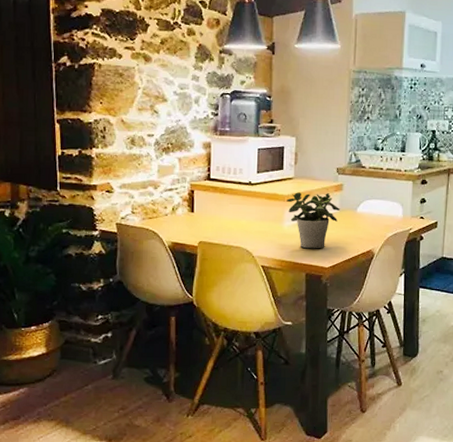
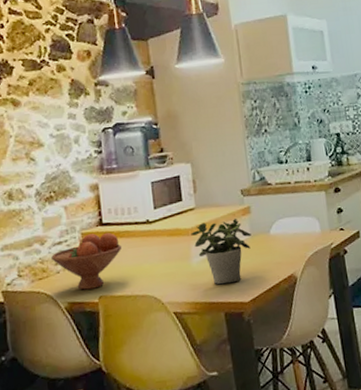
fruit bowl: none [162,186,224,234] -> present [51,232,121,290]

